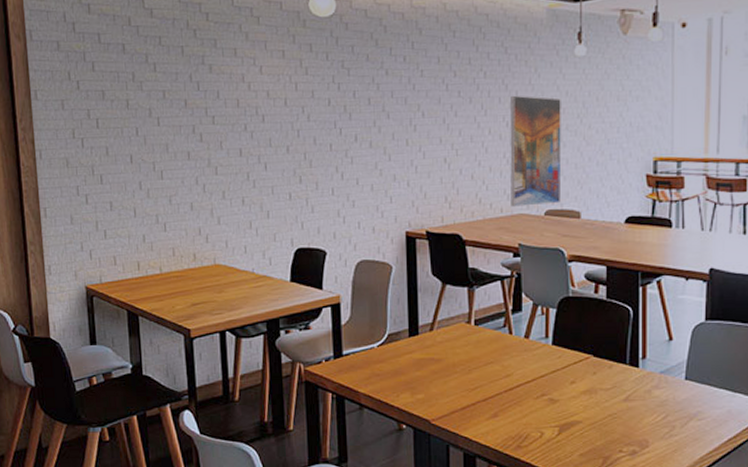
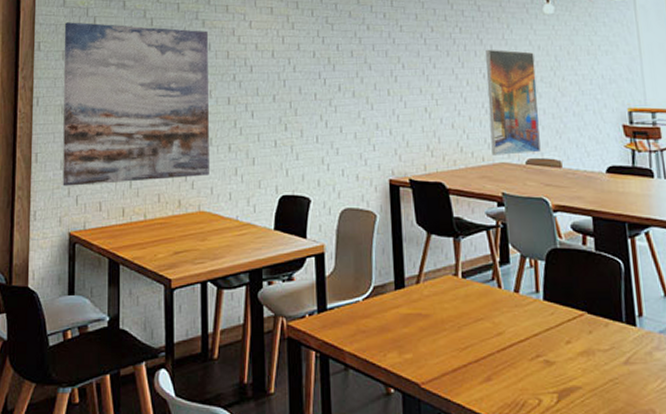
wall art: none [61,68,223,241] -> present [62,22,209,186]

